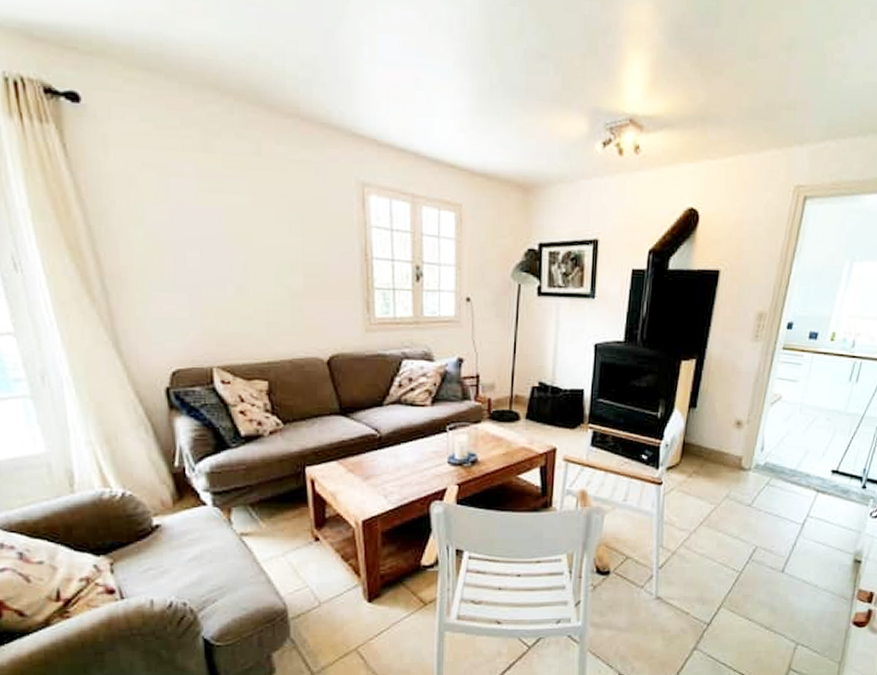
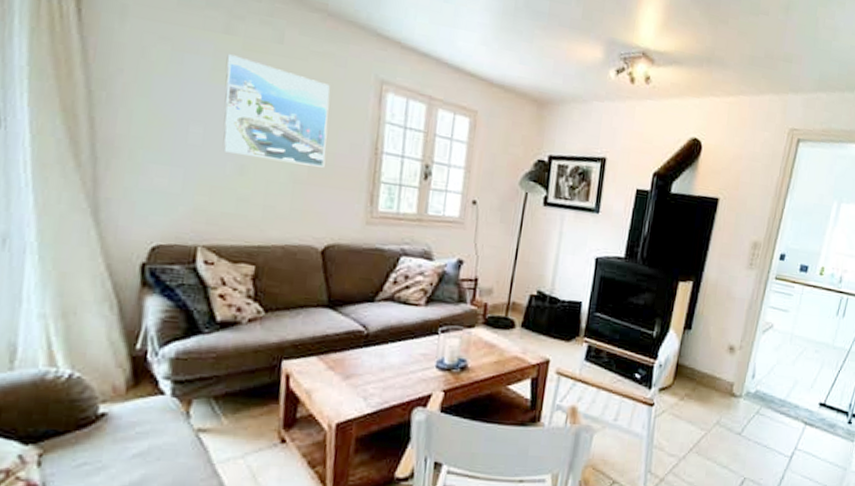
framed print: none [209,173,319,279] -> present [223,54,330,168]

